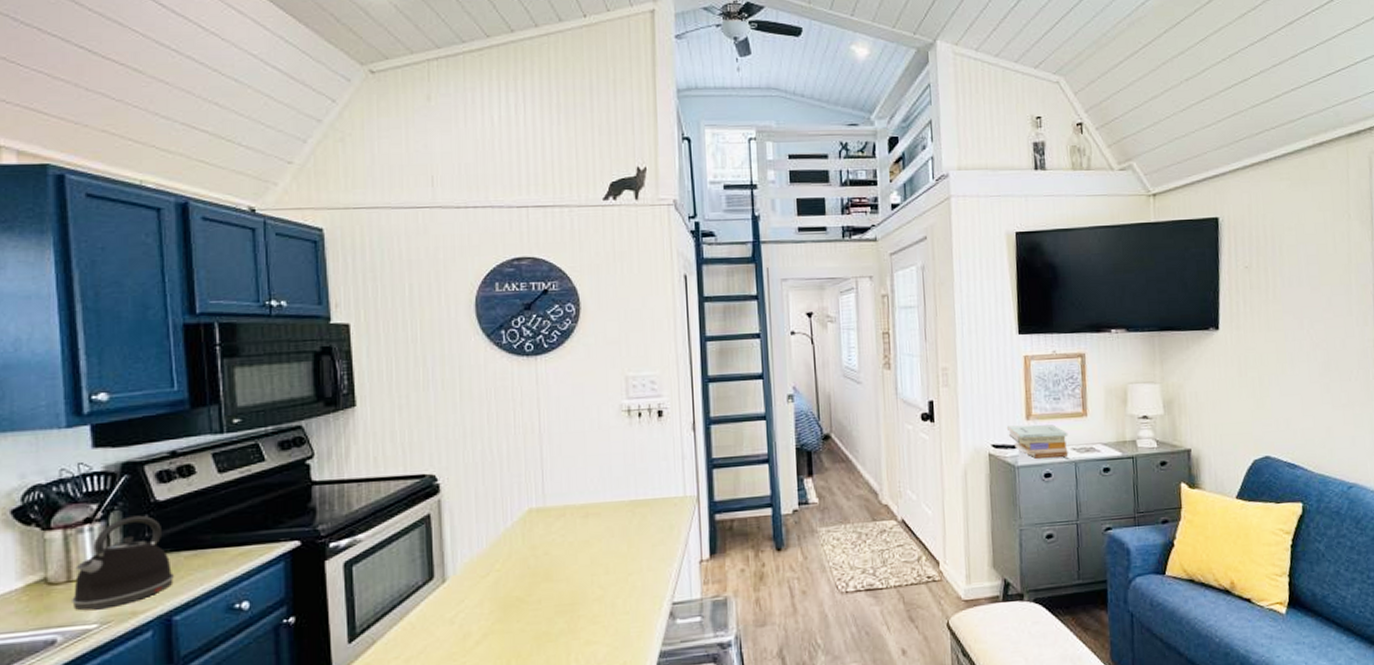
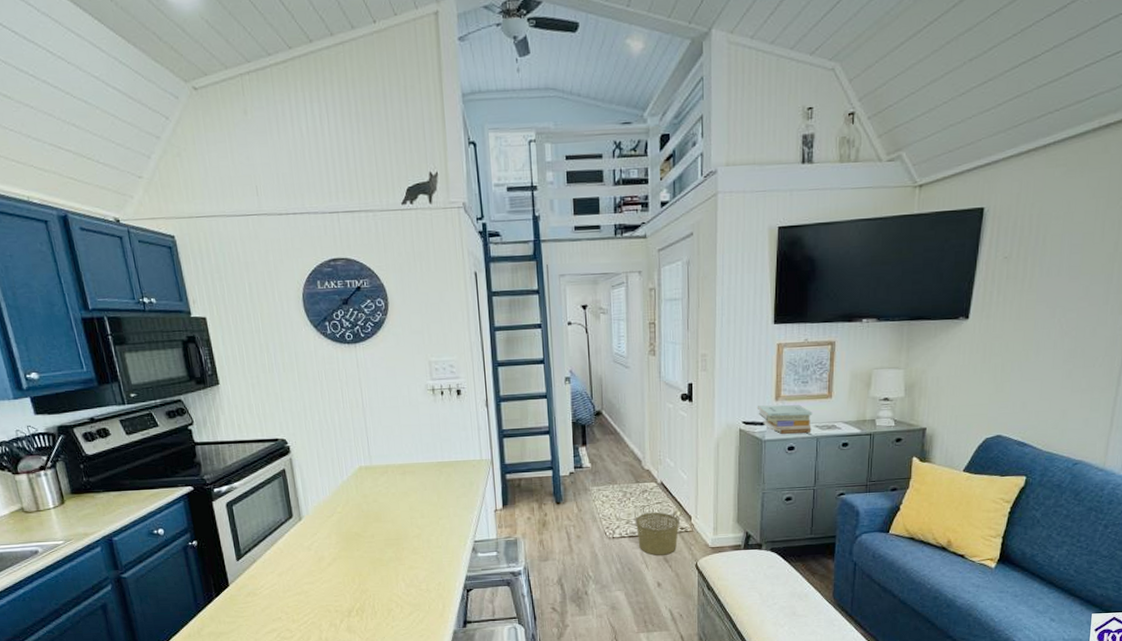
kettle: present [72,515,175,611] -> none [41,465,109,532]
basket: none [872,557,926,614] -> present [635,512,680,556]

